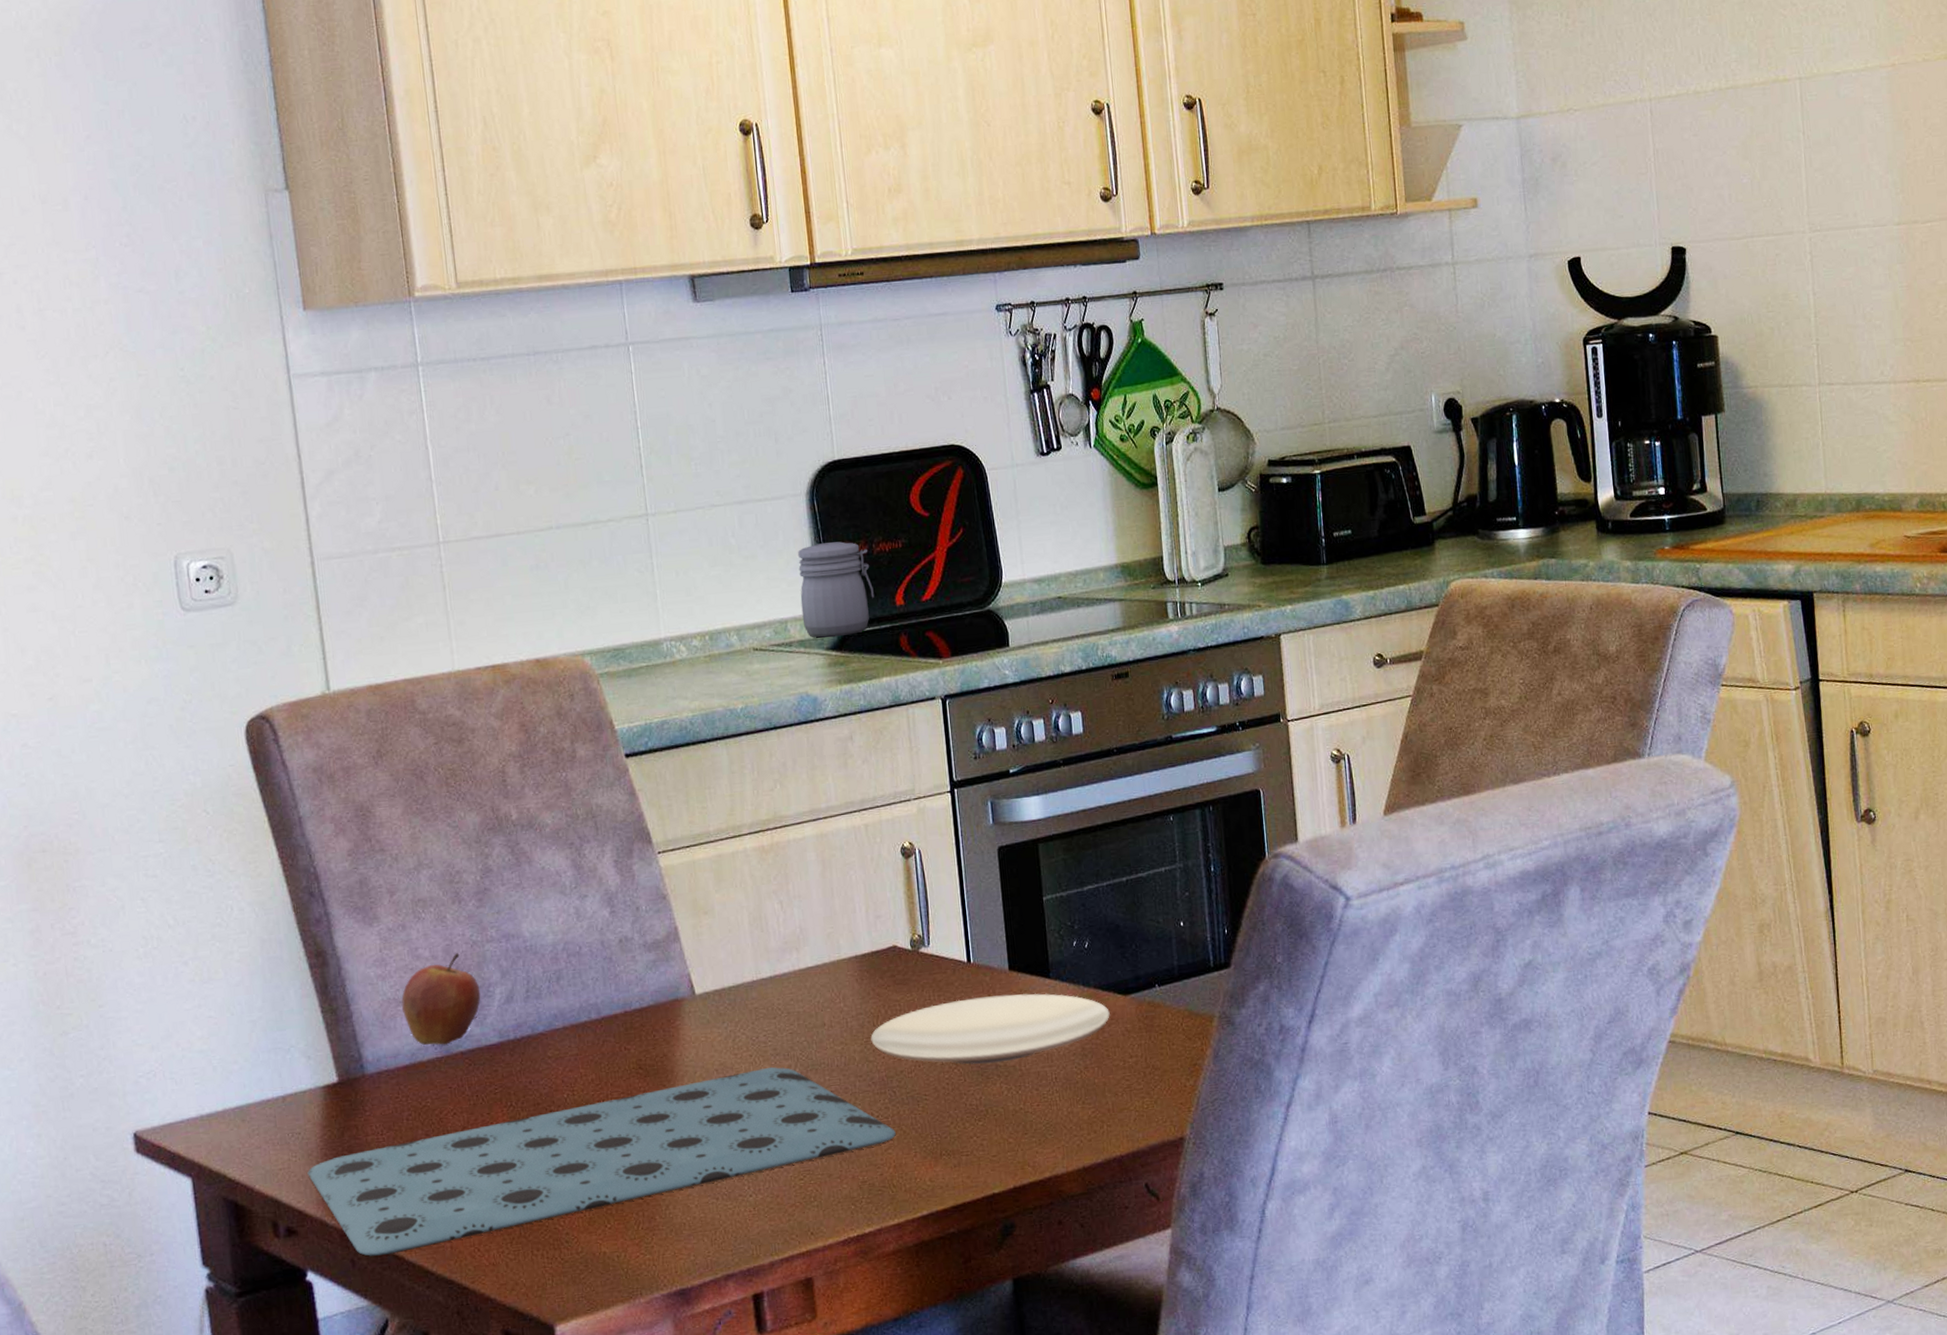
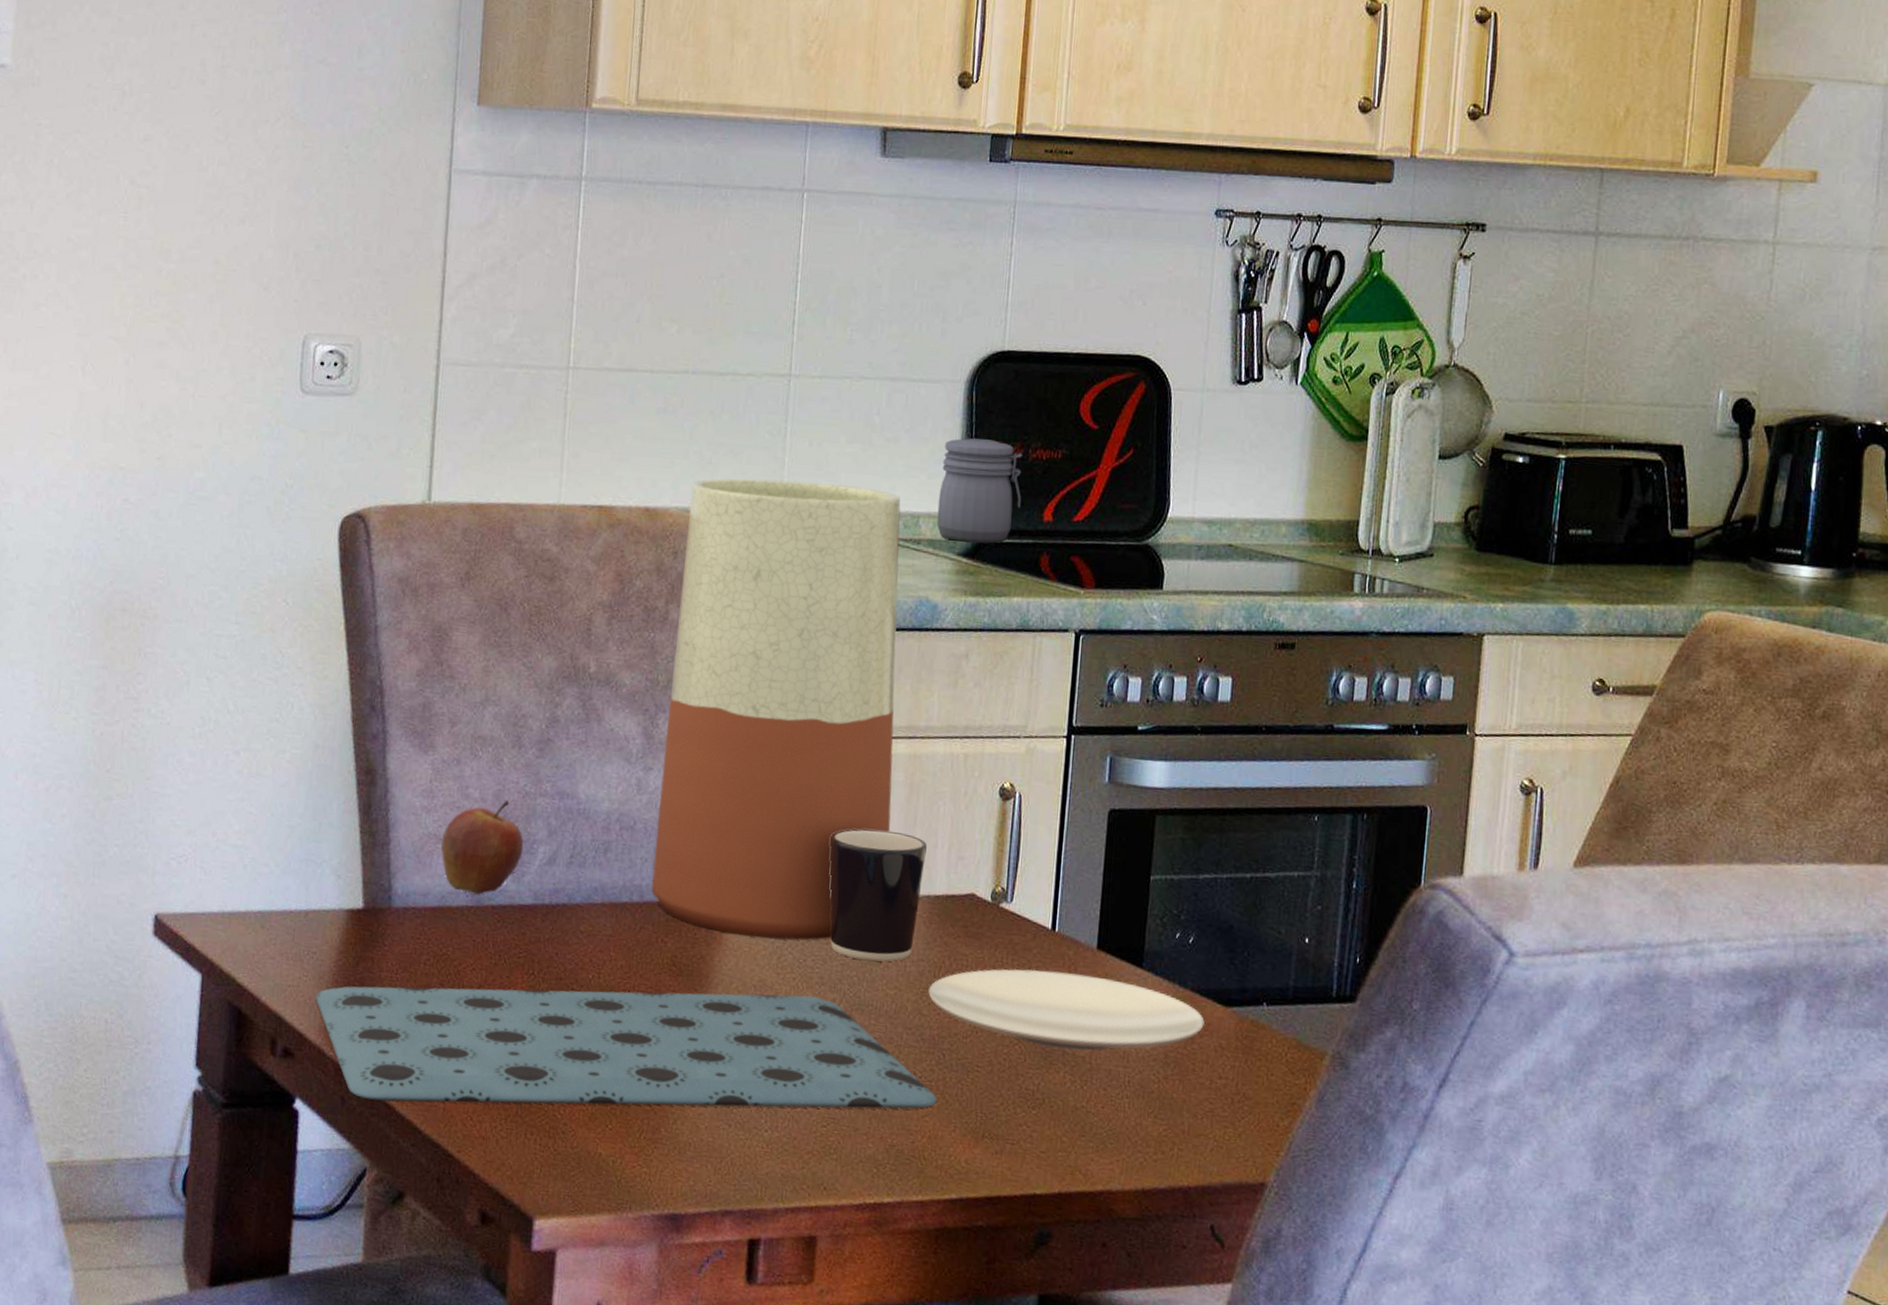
vase: none [575,604,812,1029] -> present [651,479,901,940]
mug: none [760,905,850,1026] -> present [829,828,927,962]

